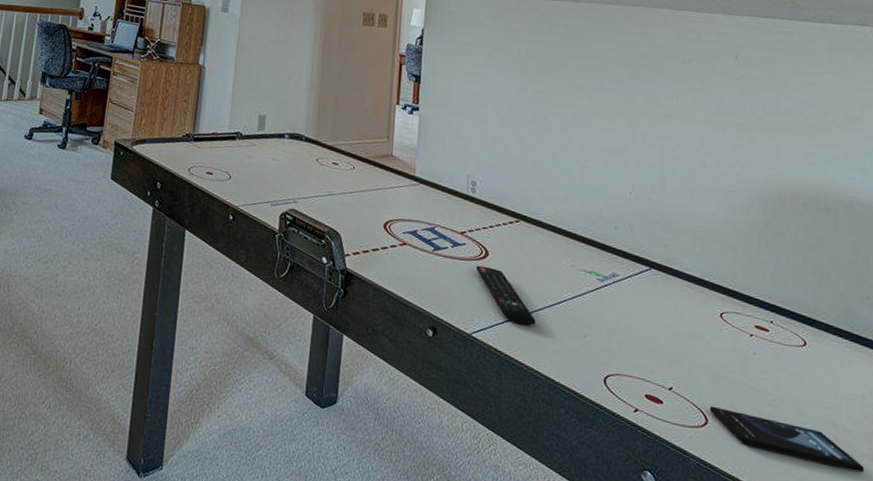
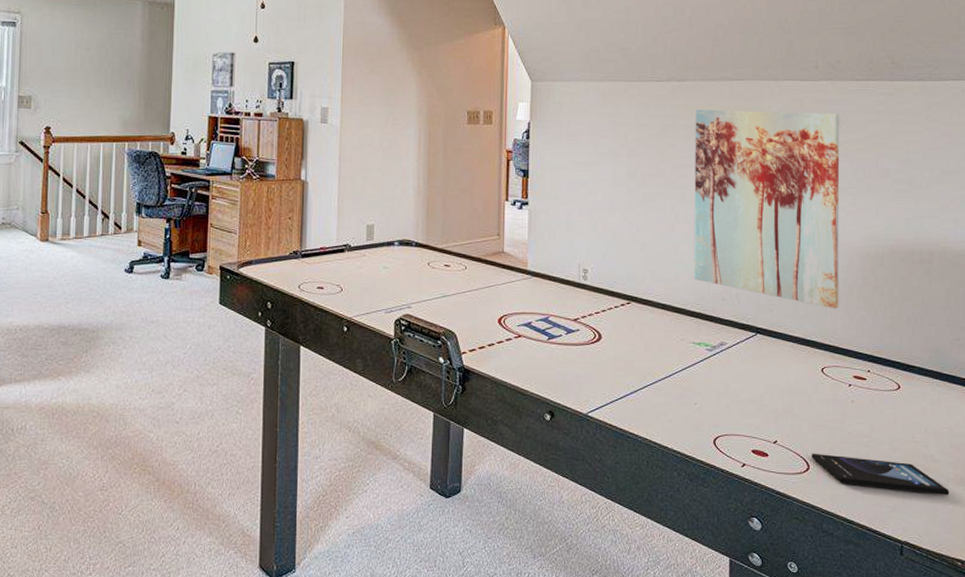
remote control: present [476,265,536,326] -> none [590,349,648,400]
wall art: none [585,30,739,251] -> present [693,109,840,309]

